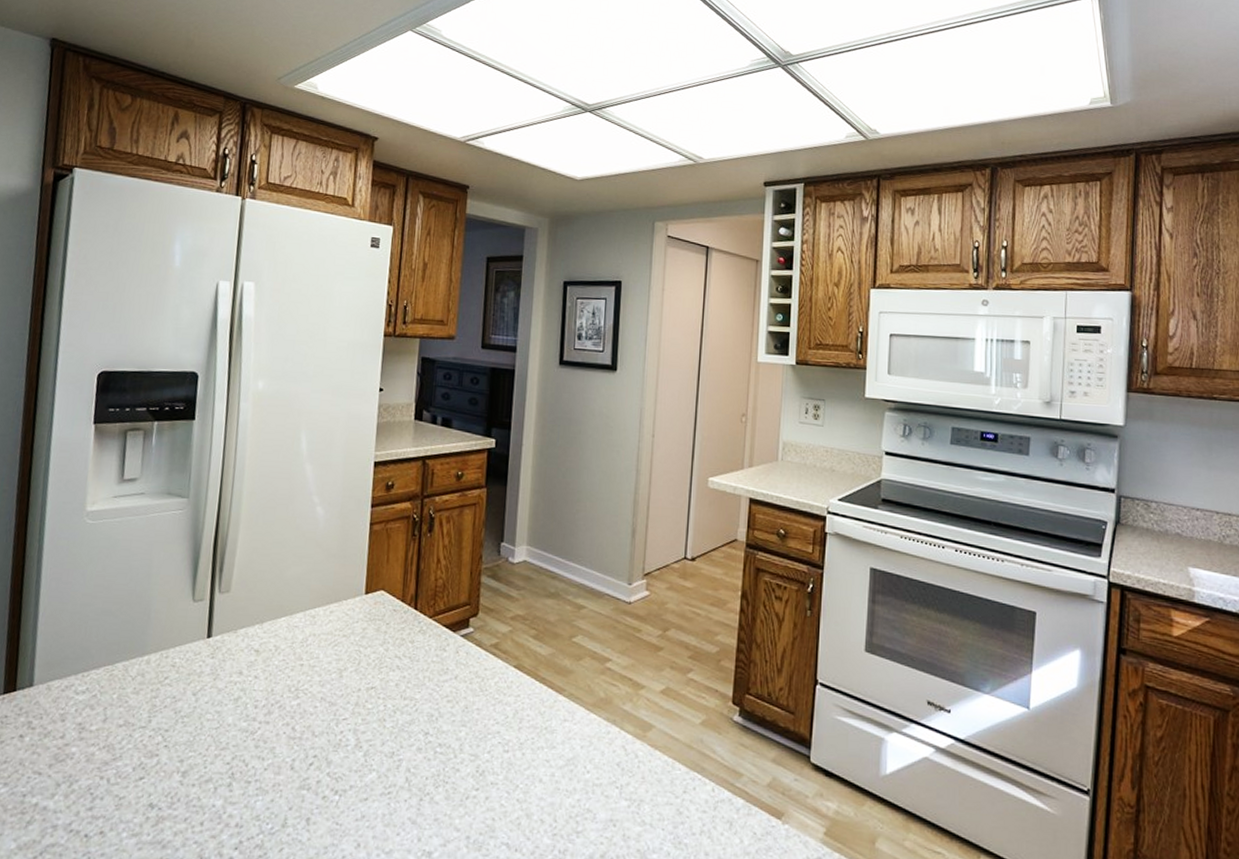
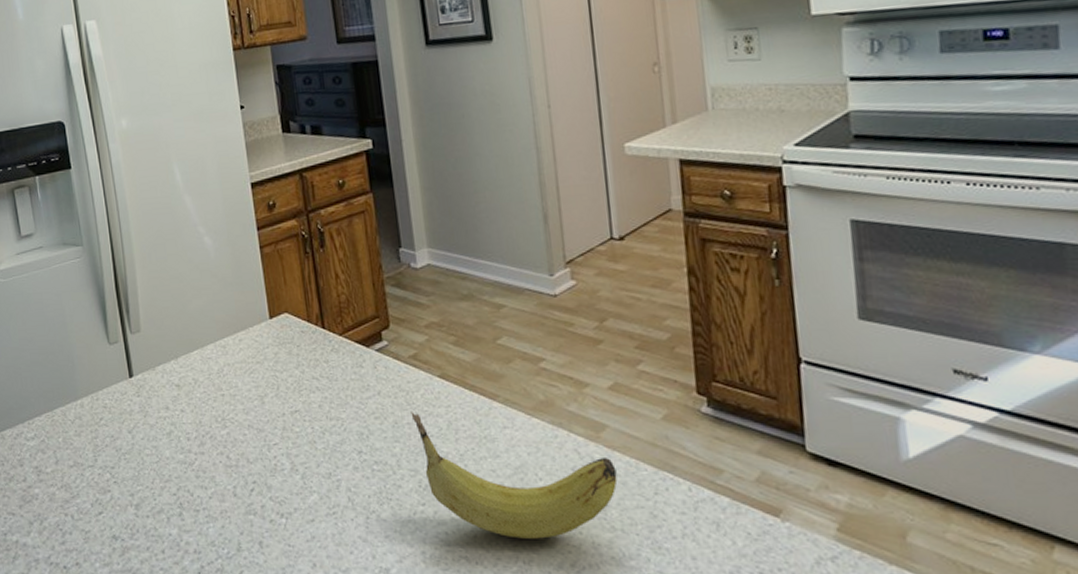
fruit: none [482,697,655,829] -> present [410,411,618,539]

